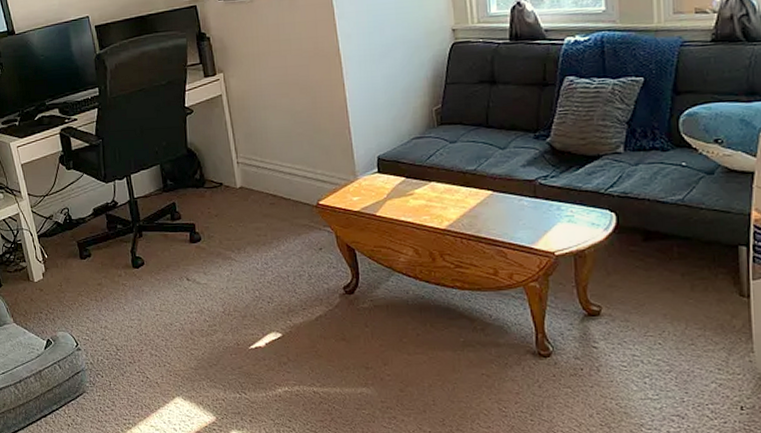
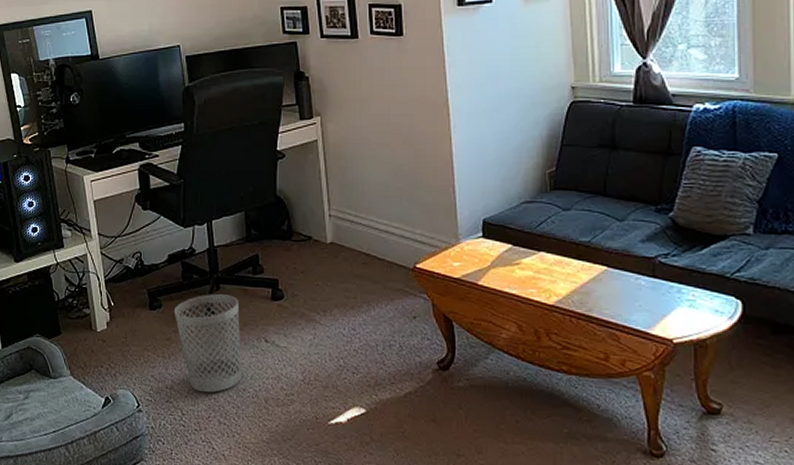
wastebasket: none [102,241,168,329] -> present [173,294,241,393]

